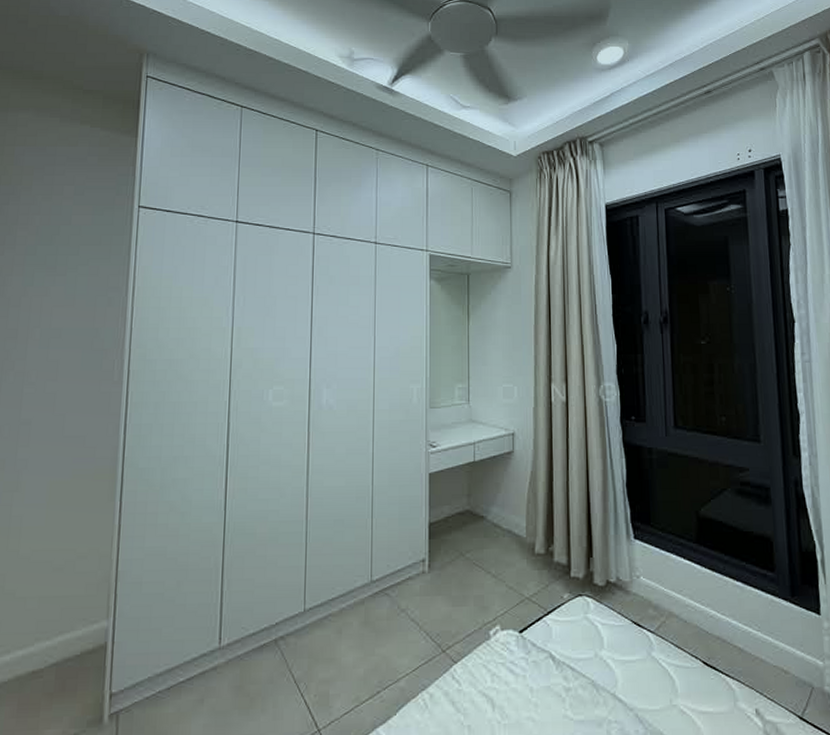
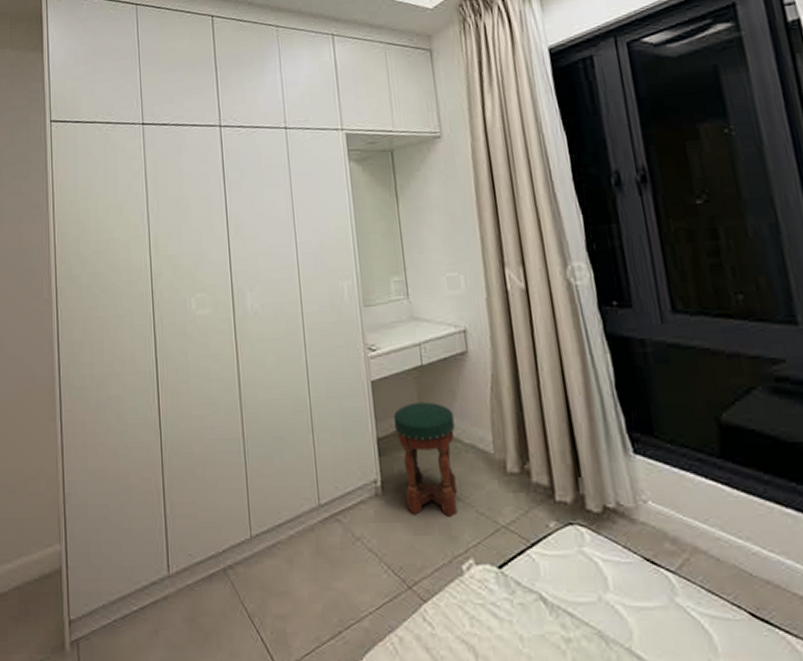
stool: none [445,493,497,590] -> present [393,401,458,517]

